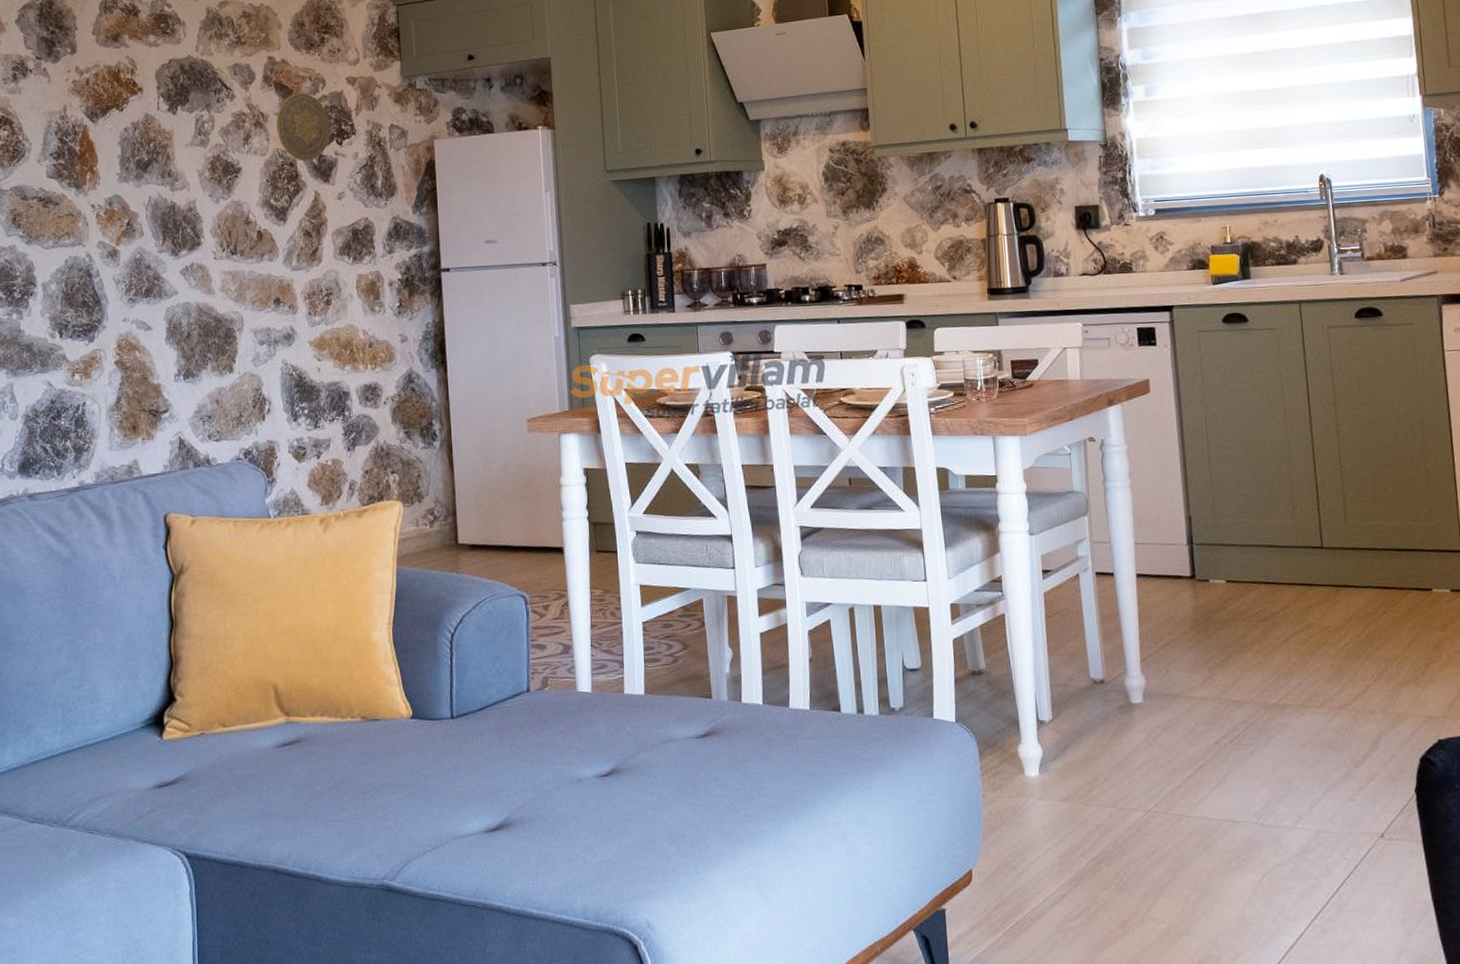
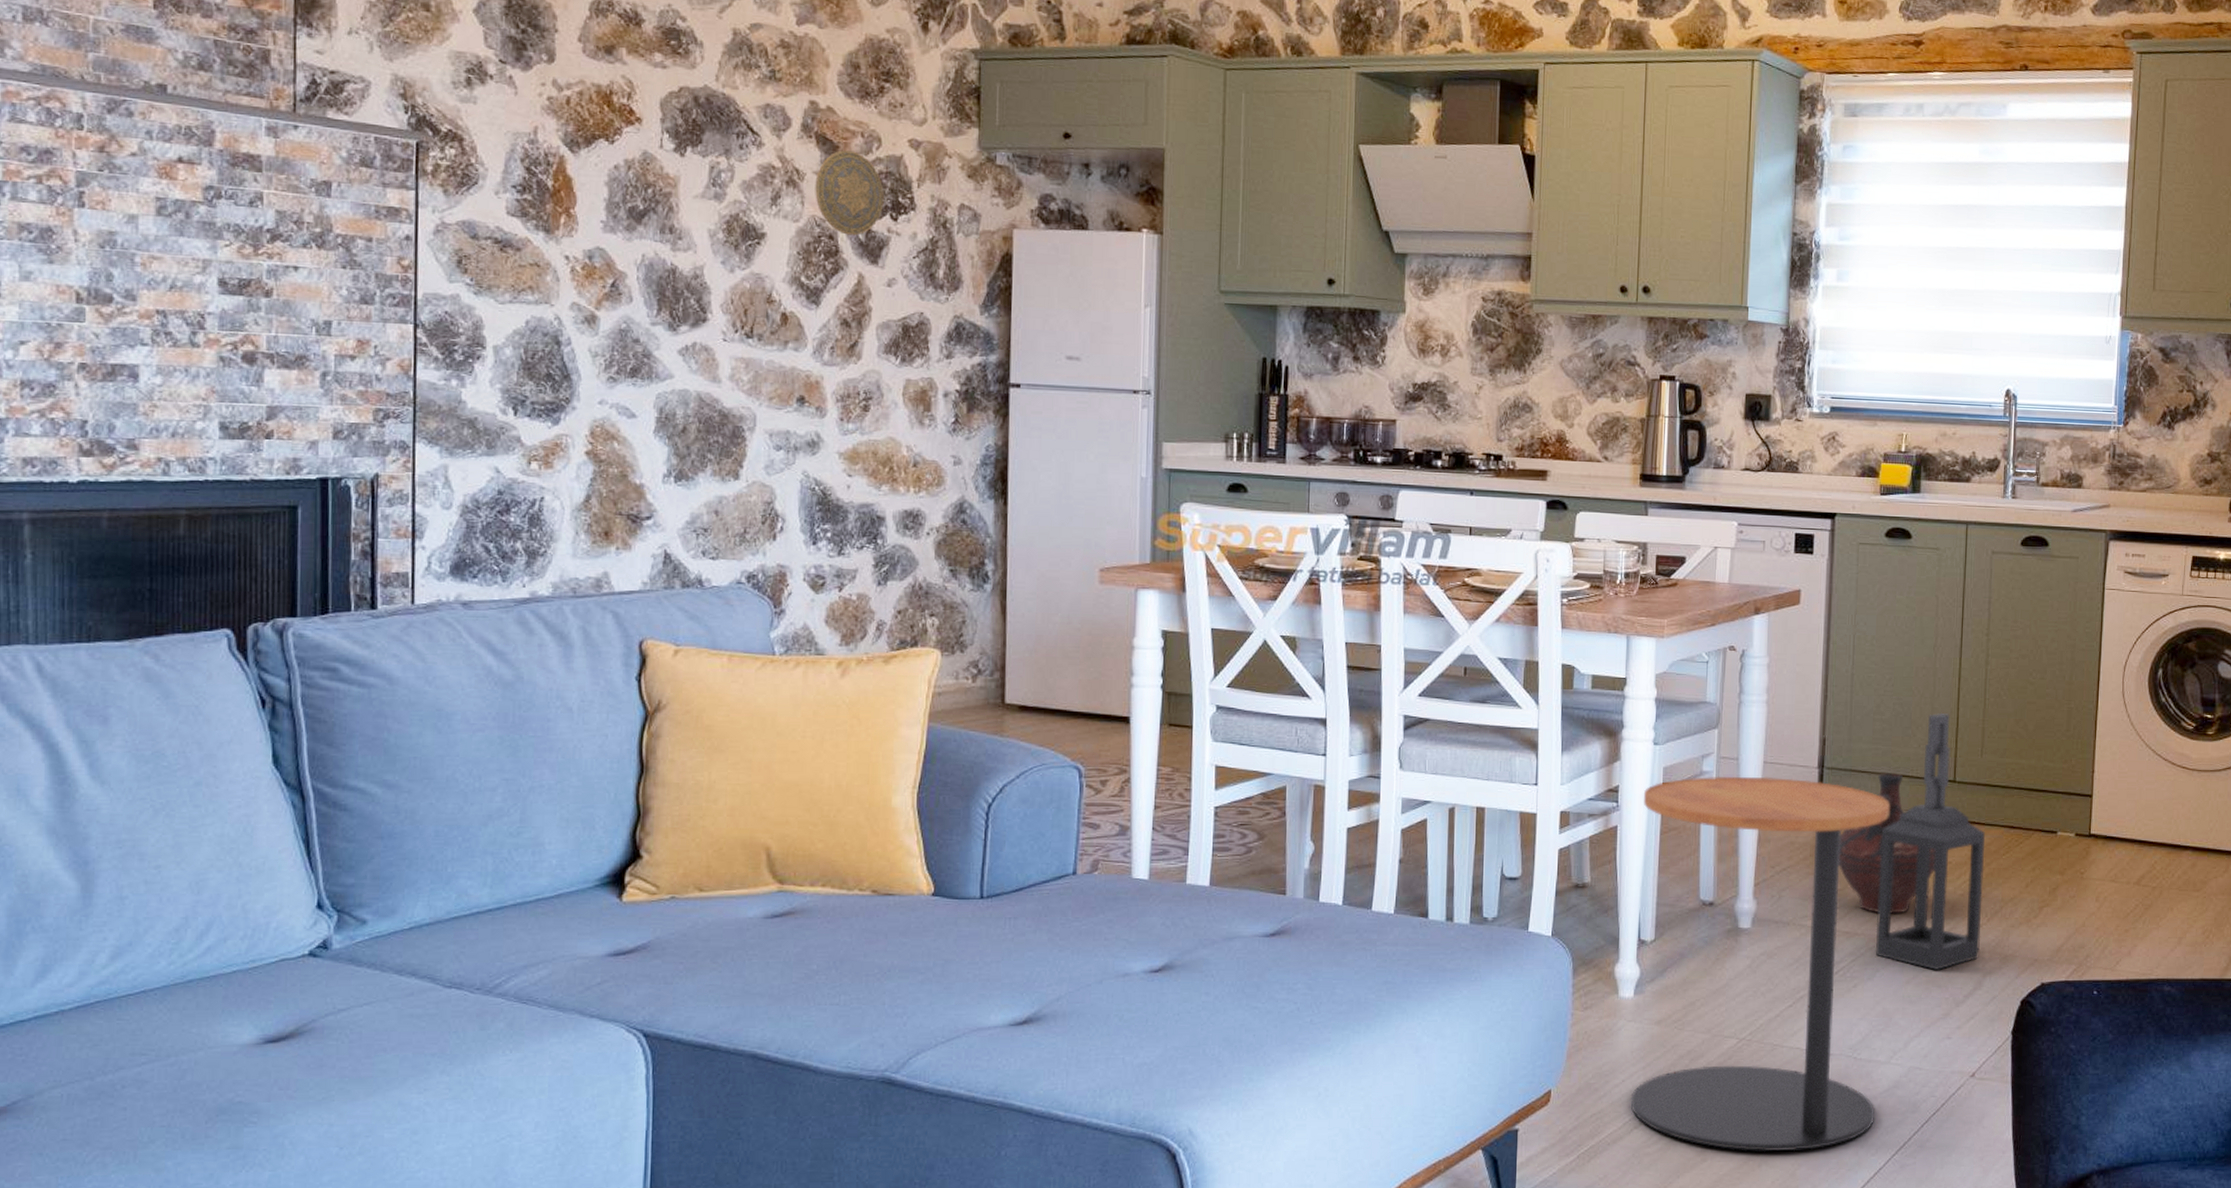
side table: none [1025,556,1289,922] -> present [1630,776,1890,1152]
ceramic jug: none [1217,544,1315,680] -> present [1839,773,1935,914]
lantern: none [1257,482,1372,733] -> present [1875,712,1986,970]

